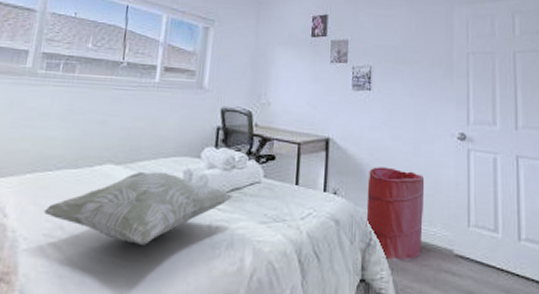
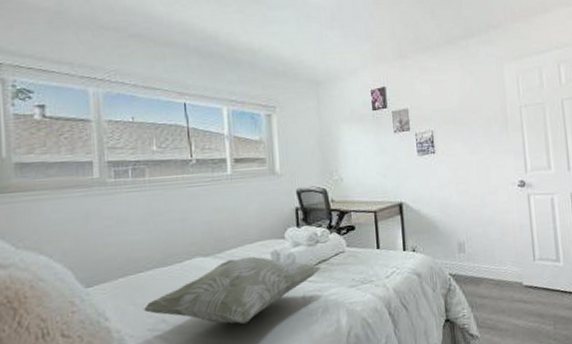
laundry hamper: present [366,167,425,262] -> none [442,220,496,300]

